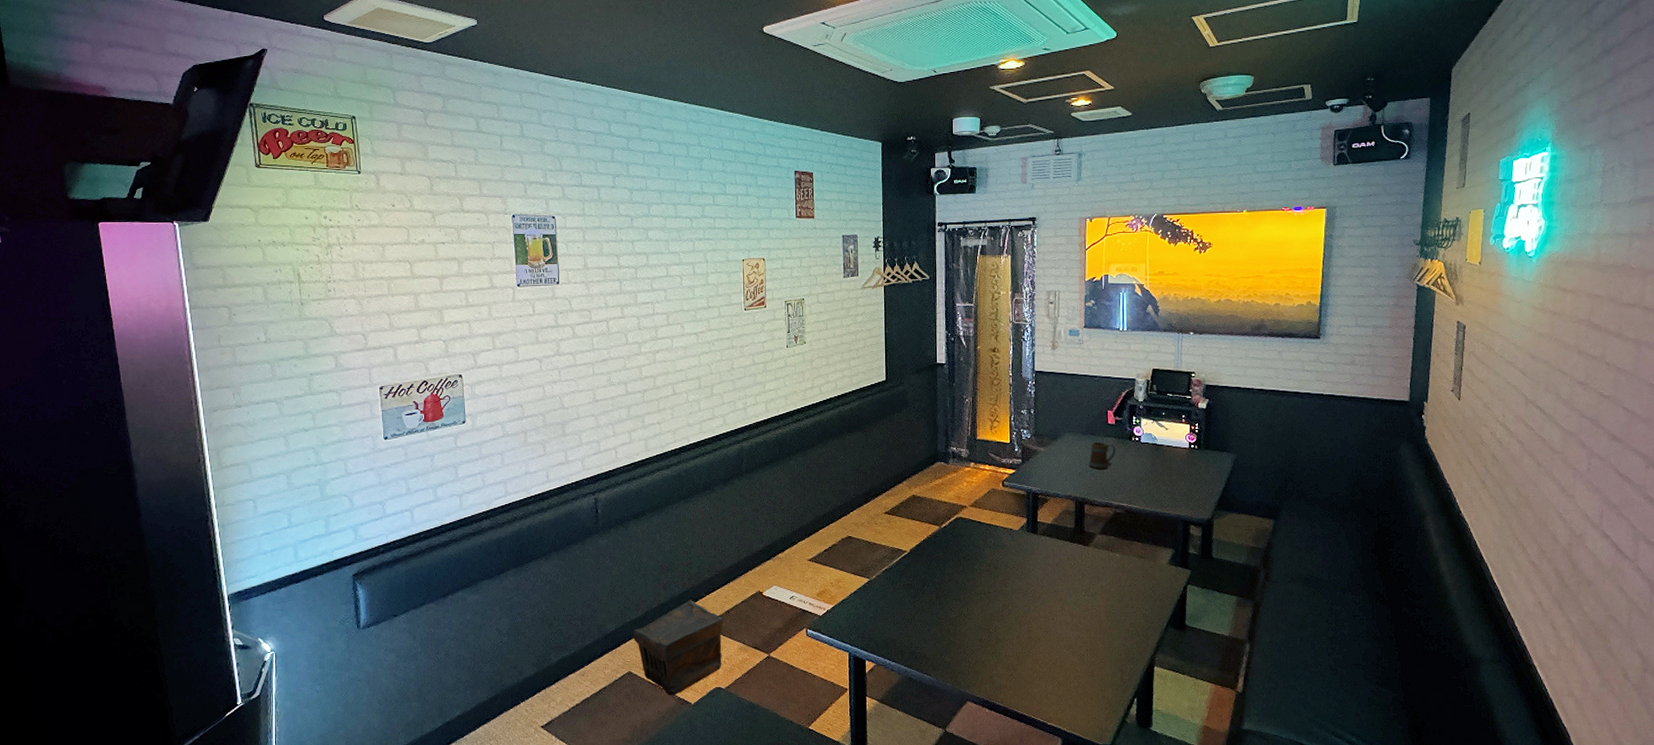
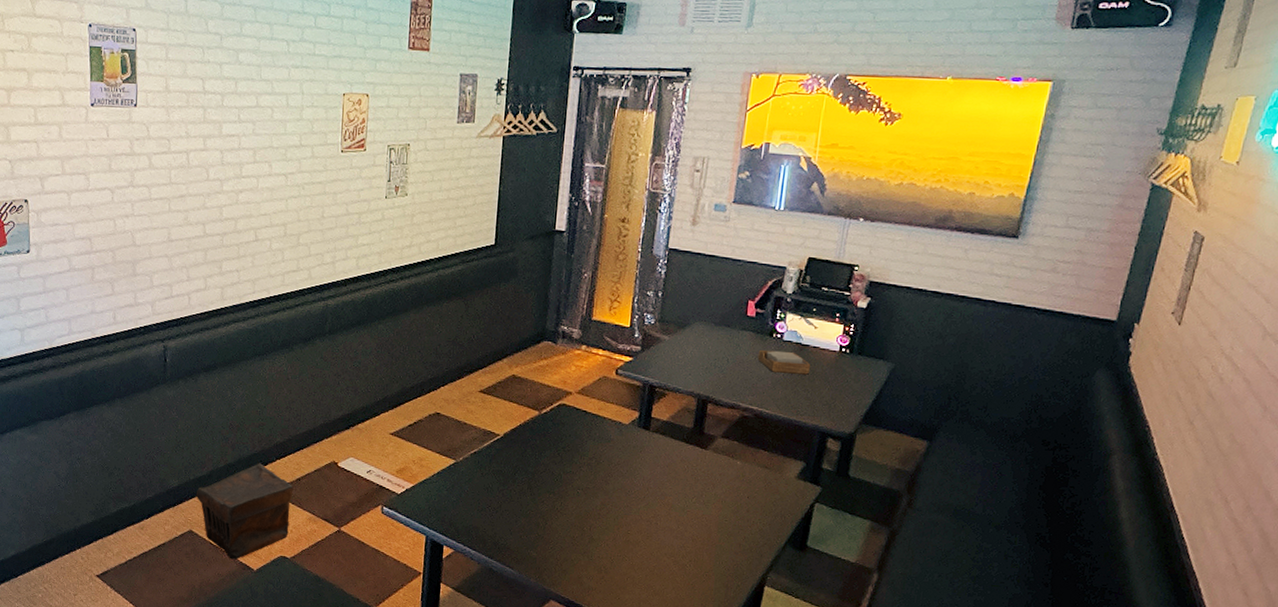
beer mug: present [1089,442,1116,470] -> none [719,335,752,367]
napkin holder: none [1121,452,1167,471] -> present [757,349,810,375]

